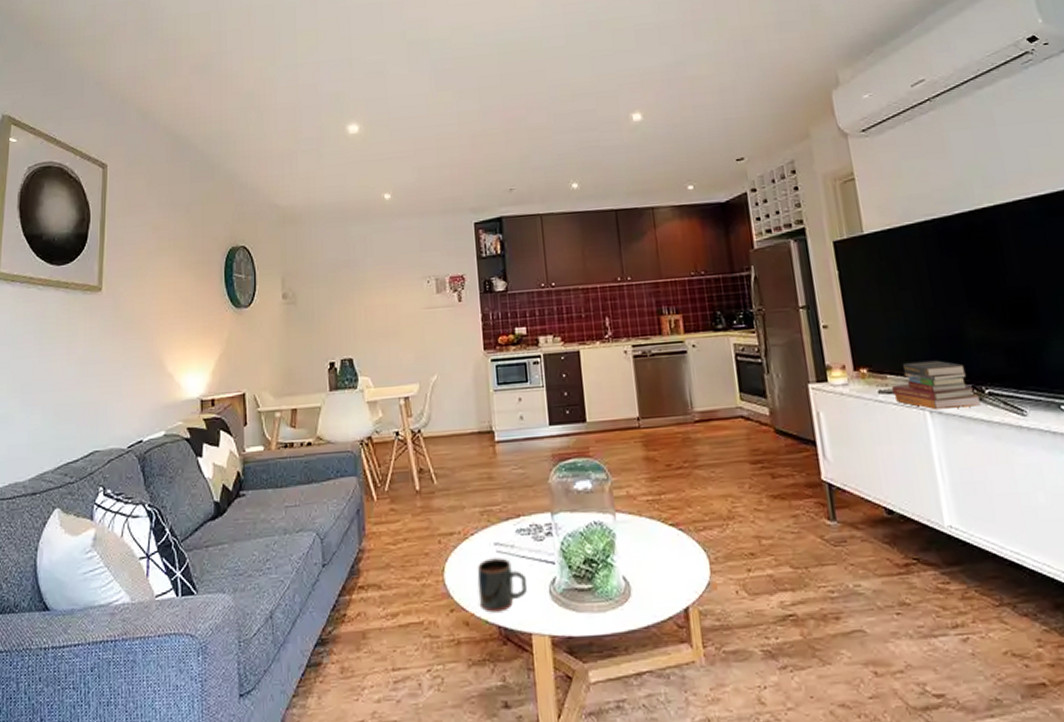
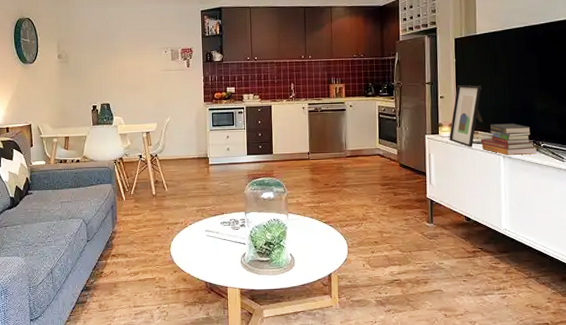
mug: present [477,557,527,613] -> none [193,239,226,273]
picture frame: none [843,307,892,400] -> present [449,85,484,147]

